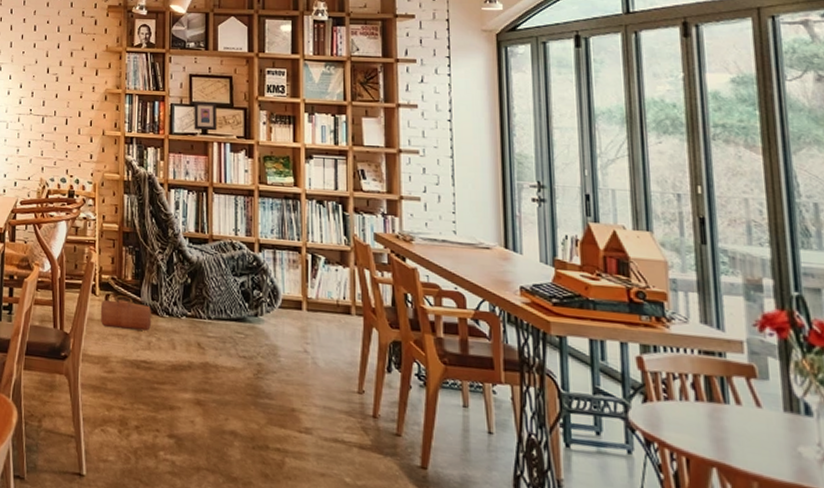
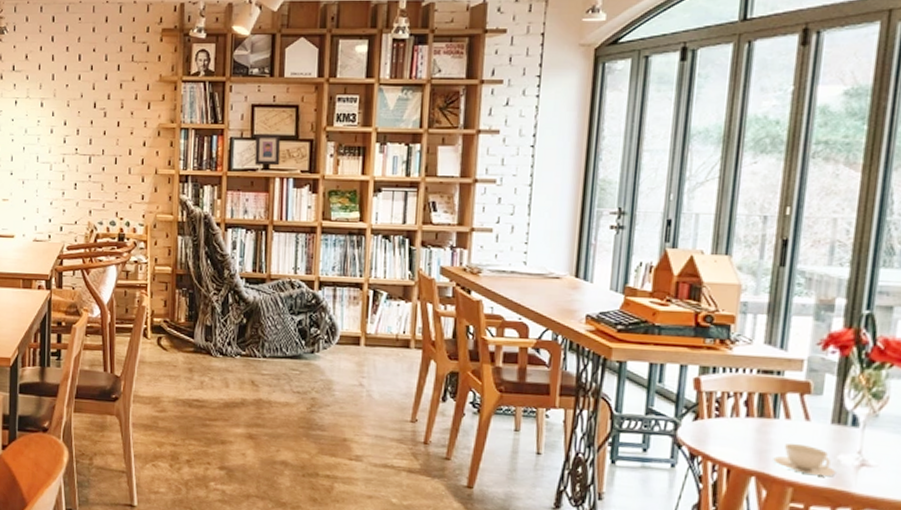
handbag: present [100,295,152,331] -> none [152,338,206,371]
teacup: none [731,431,800,471] -> present [773,443,836,476]

